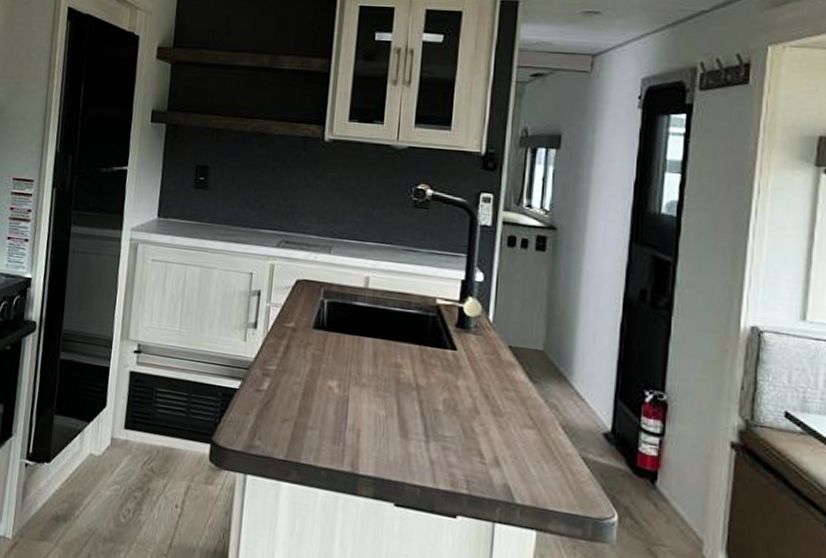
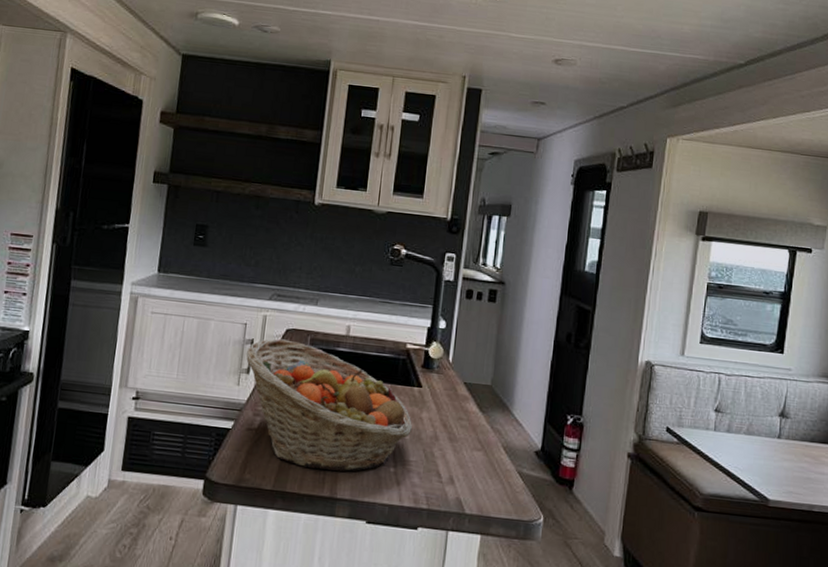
fruit basket: none [252,290,446,445] -> present [245,338,412,472]

